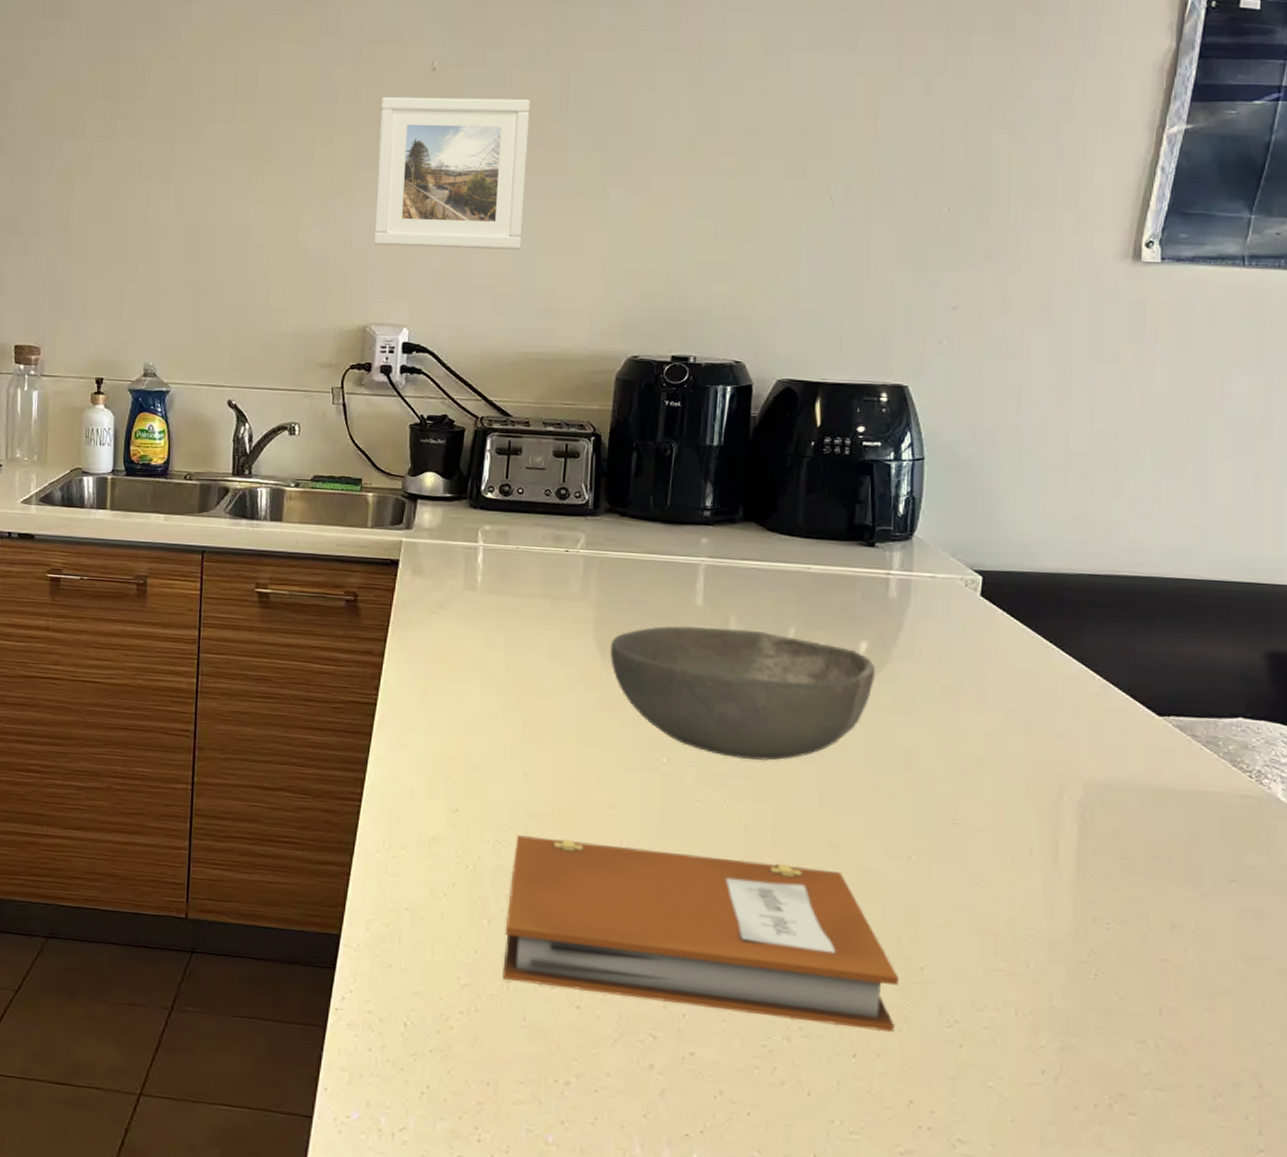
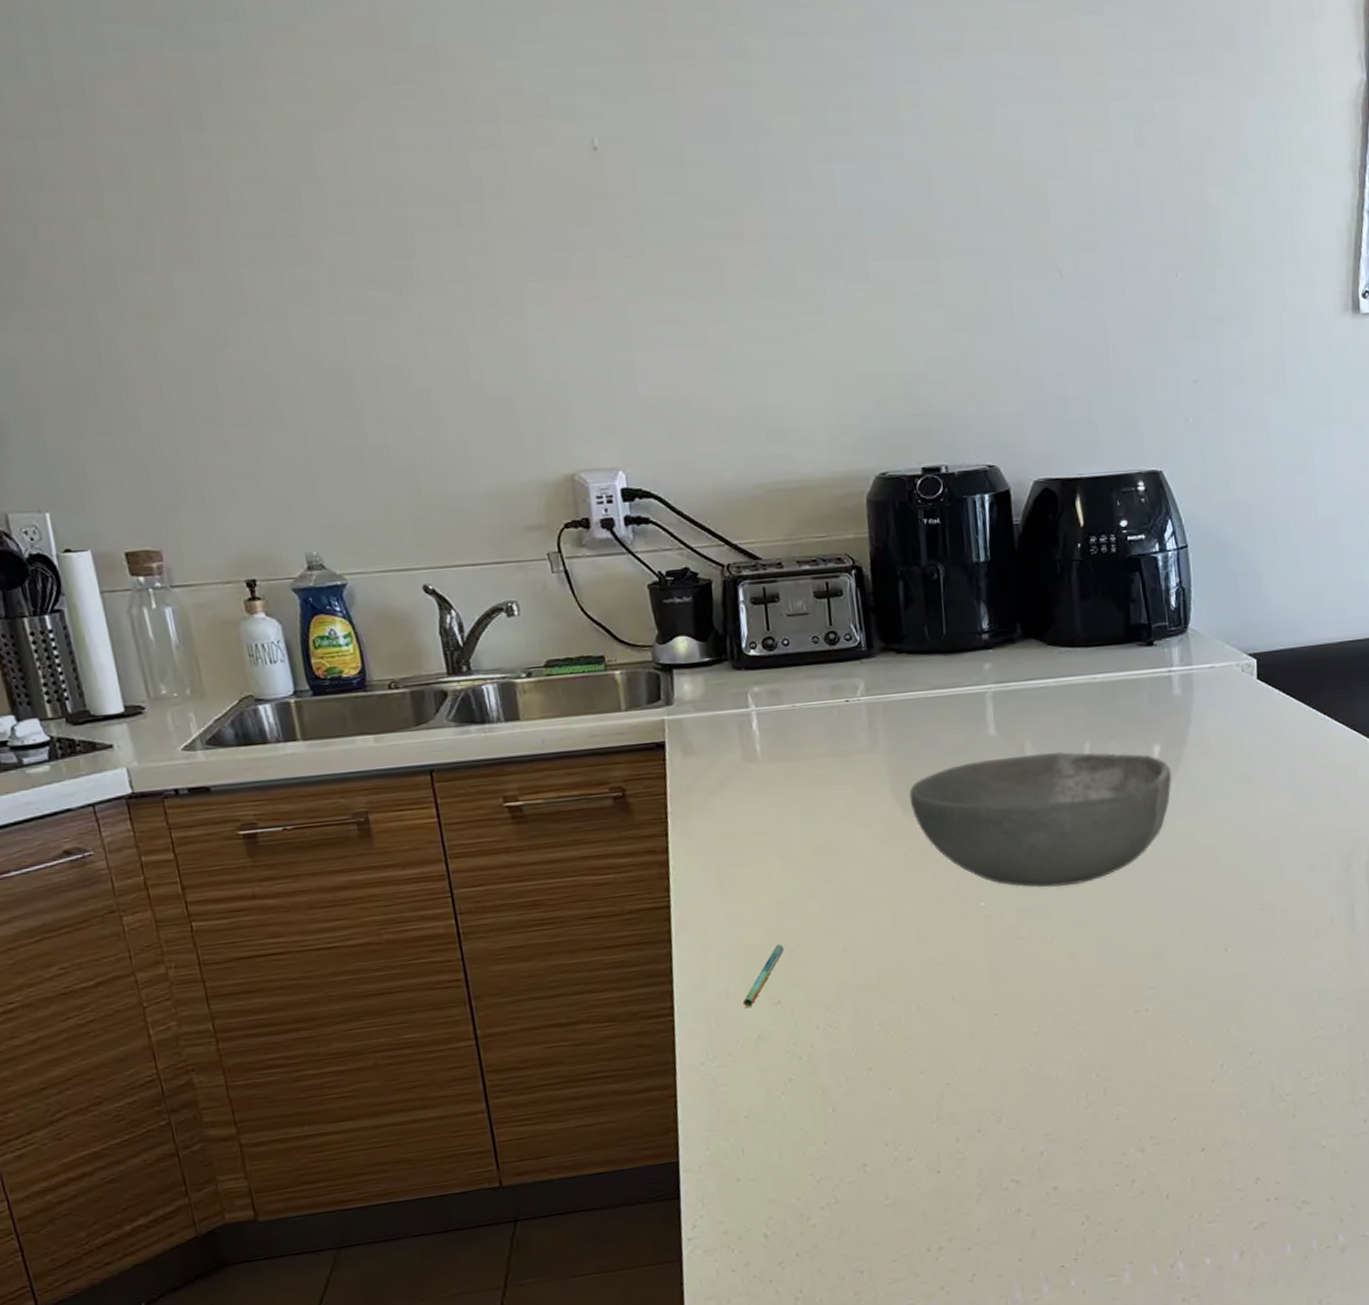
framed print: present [373,96,530,250] -> none [537,180,738,375]
pen: none [423,757,470,810] -> present [742,943,784,1008]
notebook: present [502,834,900,1032] -> none [846,979,1235,1164]

